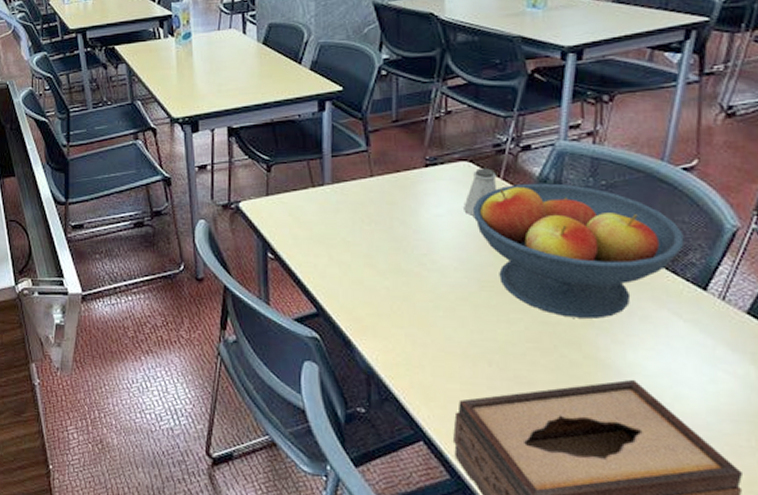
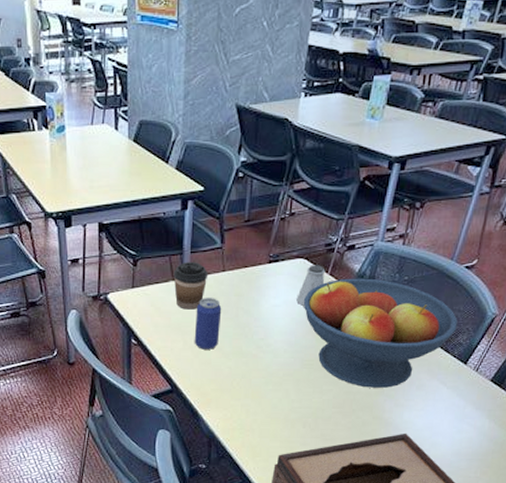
coffee cup: none [312,166,354,220] -> present [173,261,209,310]
beverage can: none [341,207,373,266] -> present [194,298,222,350]

